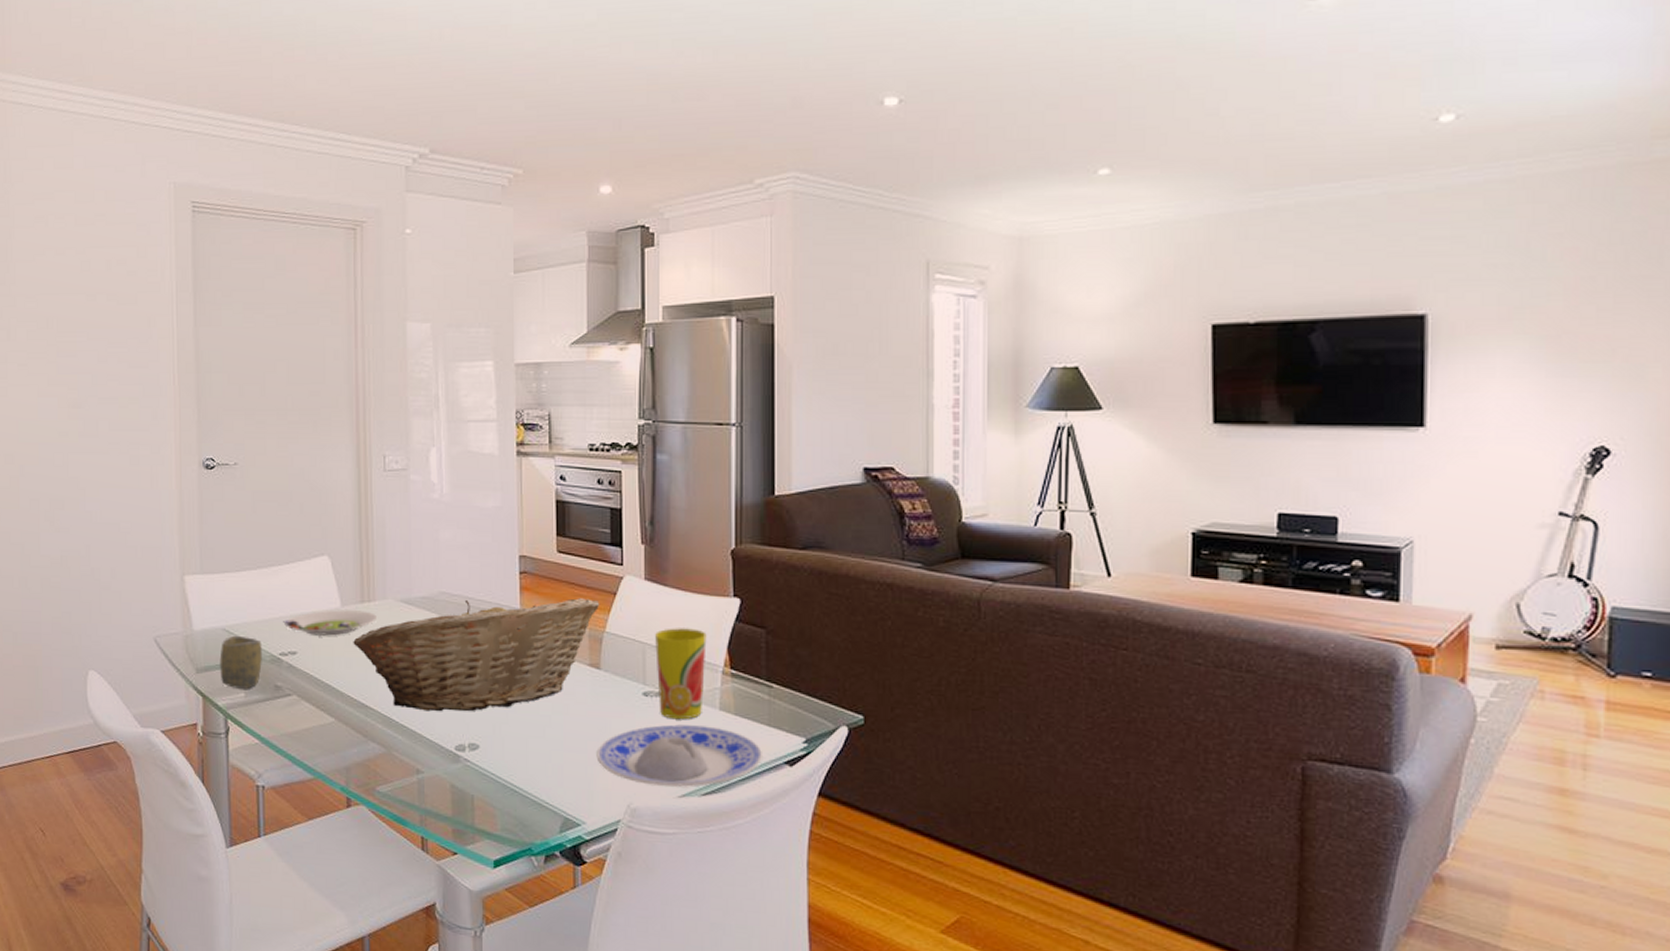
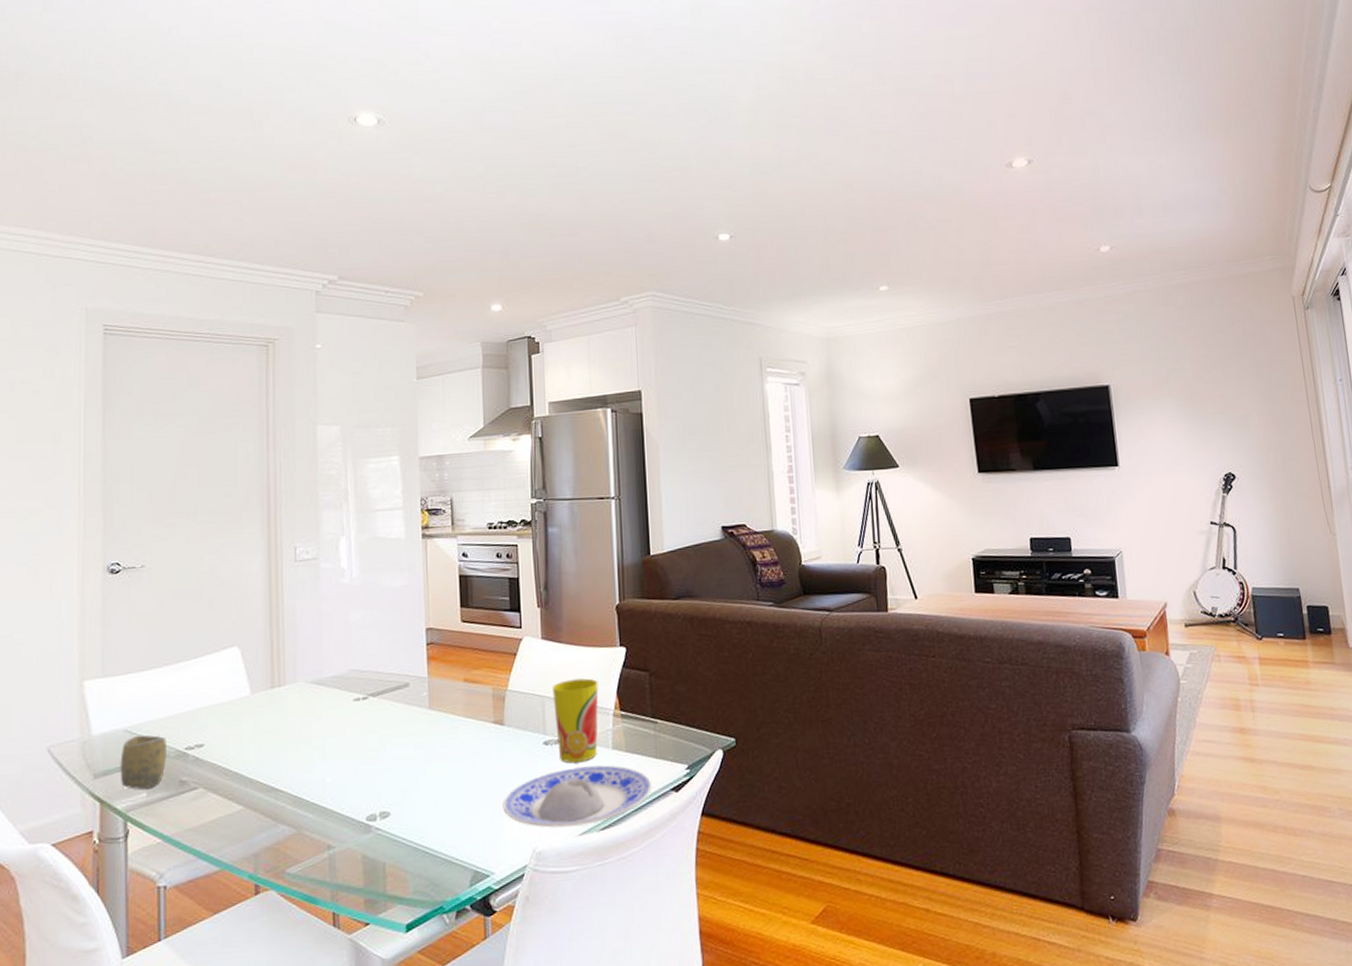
salad plate: present [283,610,377,636] -> none [190,696,287,726]
fruit basket: present [353,598,600,712] -> none [263,661,502,787]

